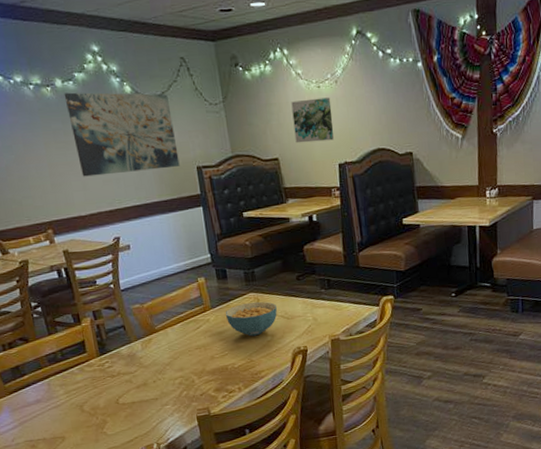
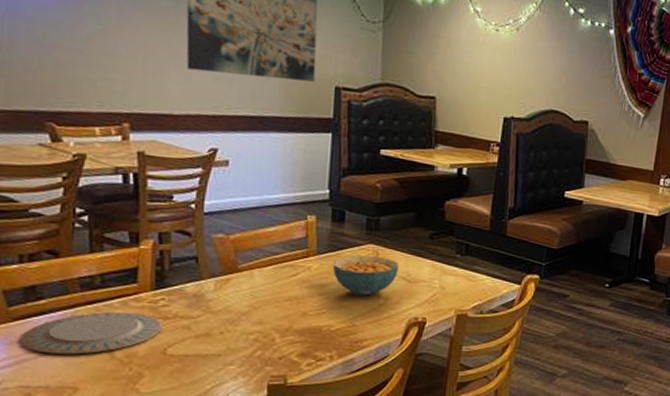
plate: none [17,375,112,415] -> present [19,311,162,355]
wall art: present [291,97,334,143] -> none [459,39,508,91]

